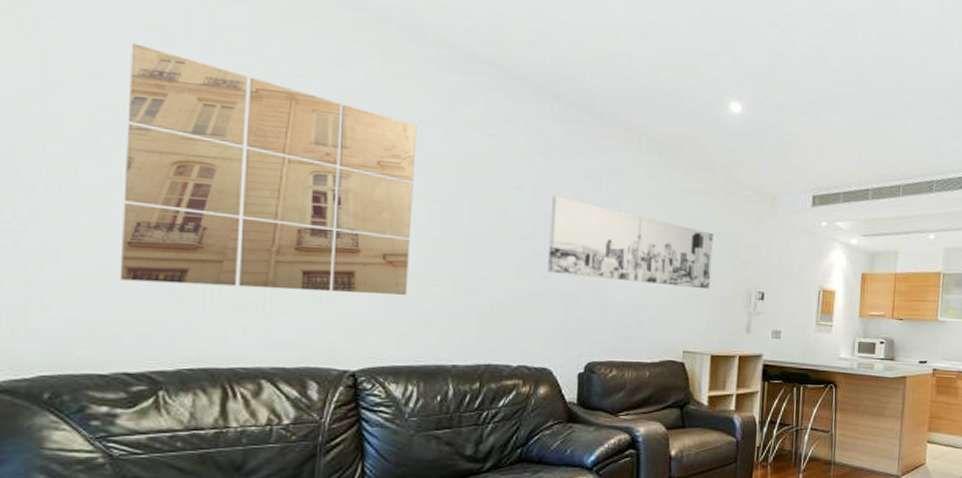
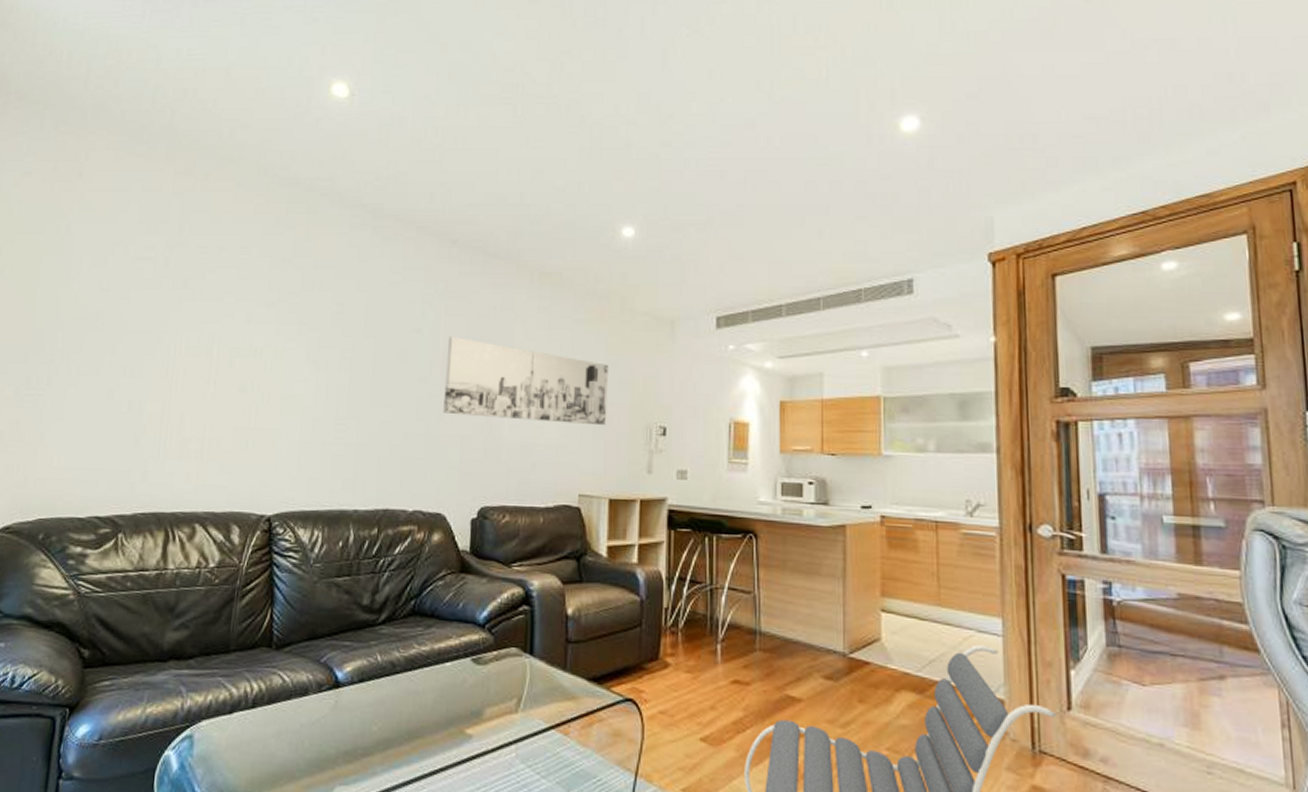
wall art: present [119,43,417,295] -> none [101,235,333,440]

